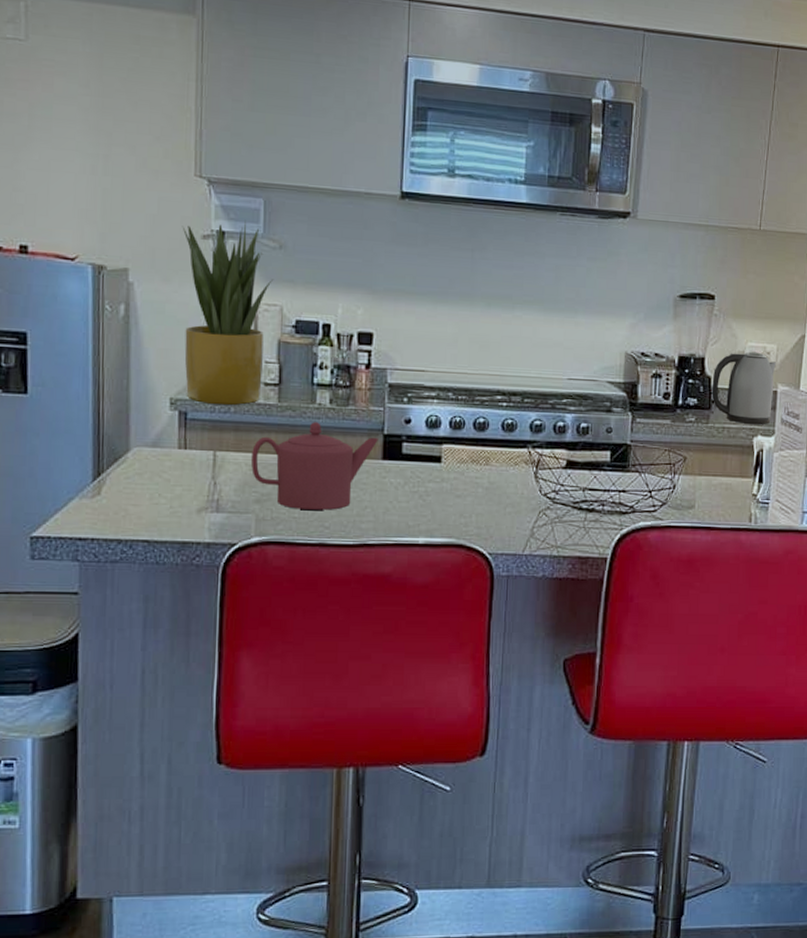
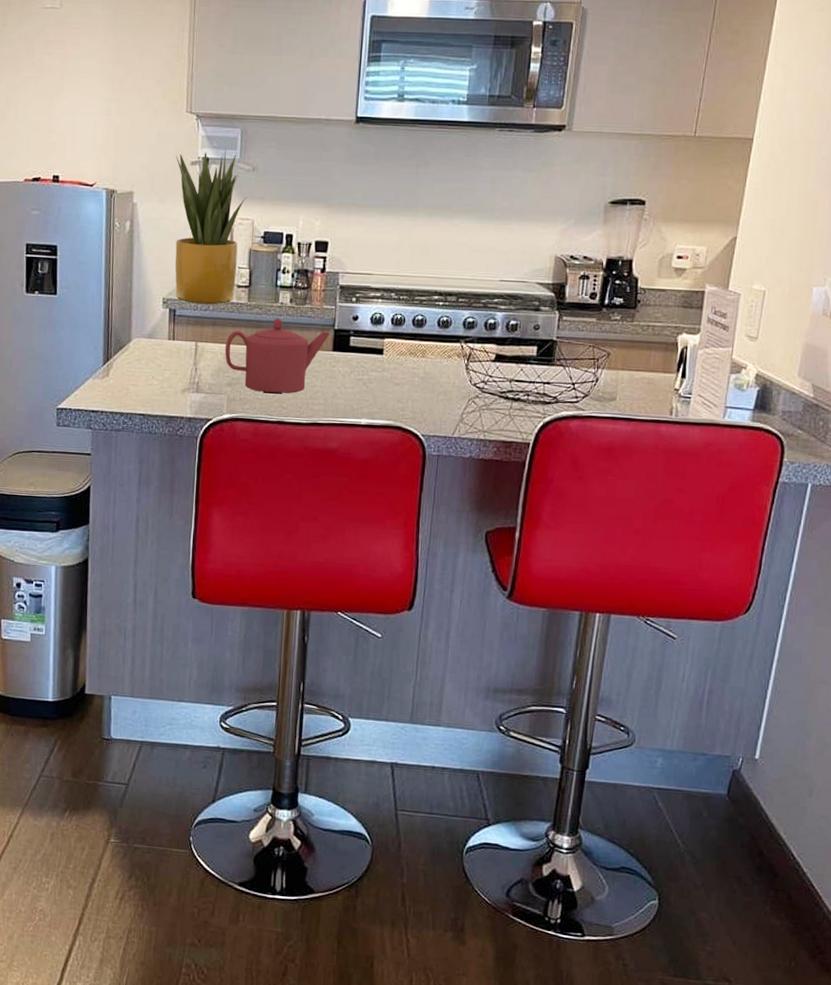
kettle: present [712,350,777,424] -> none [638,252,706,323]

